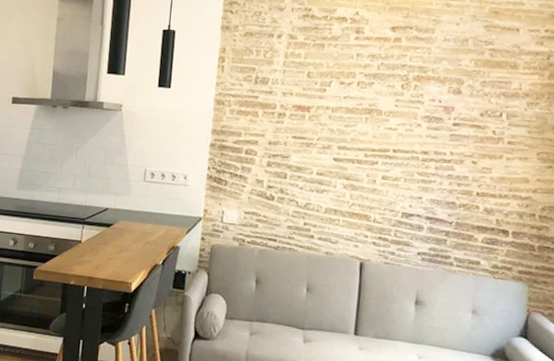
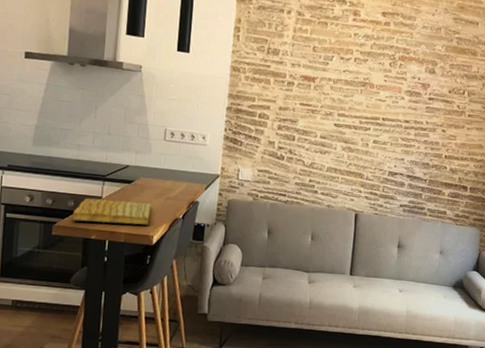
cutting board: none [52,242,130,271] -> present [72,198,151,225]

